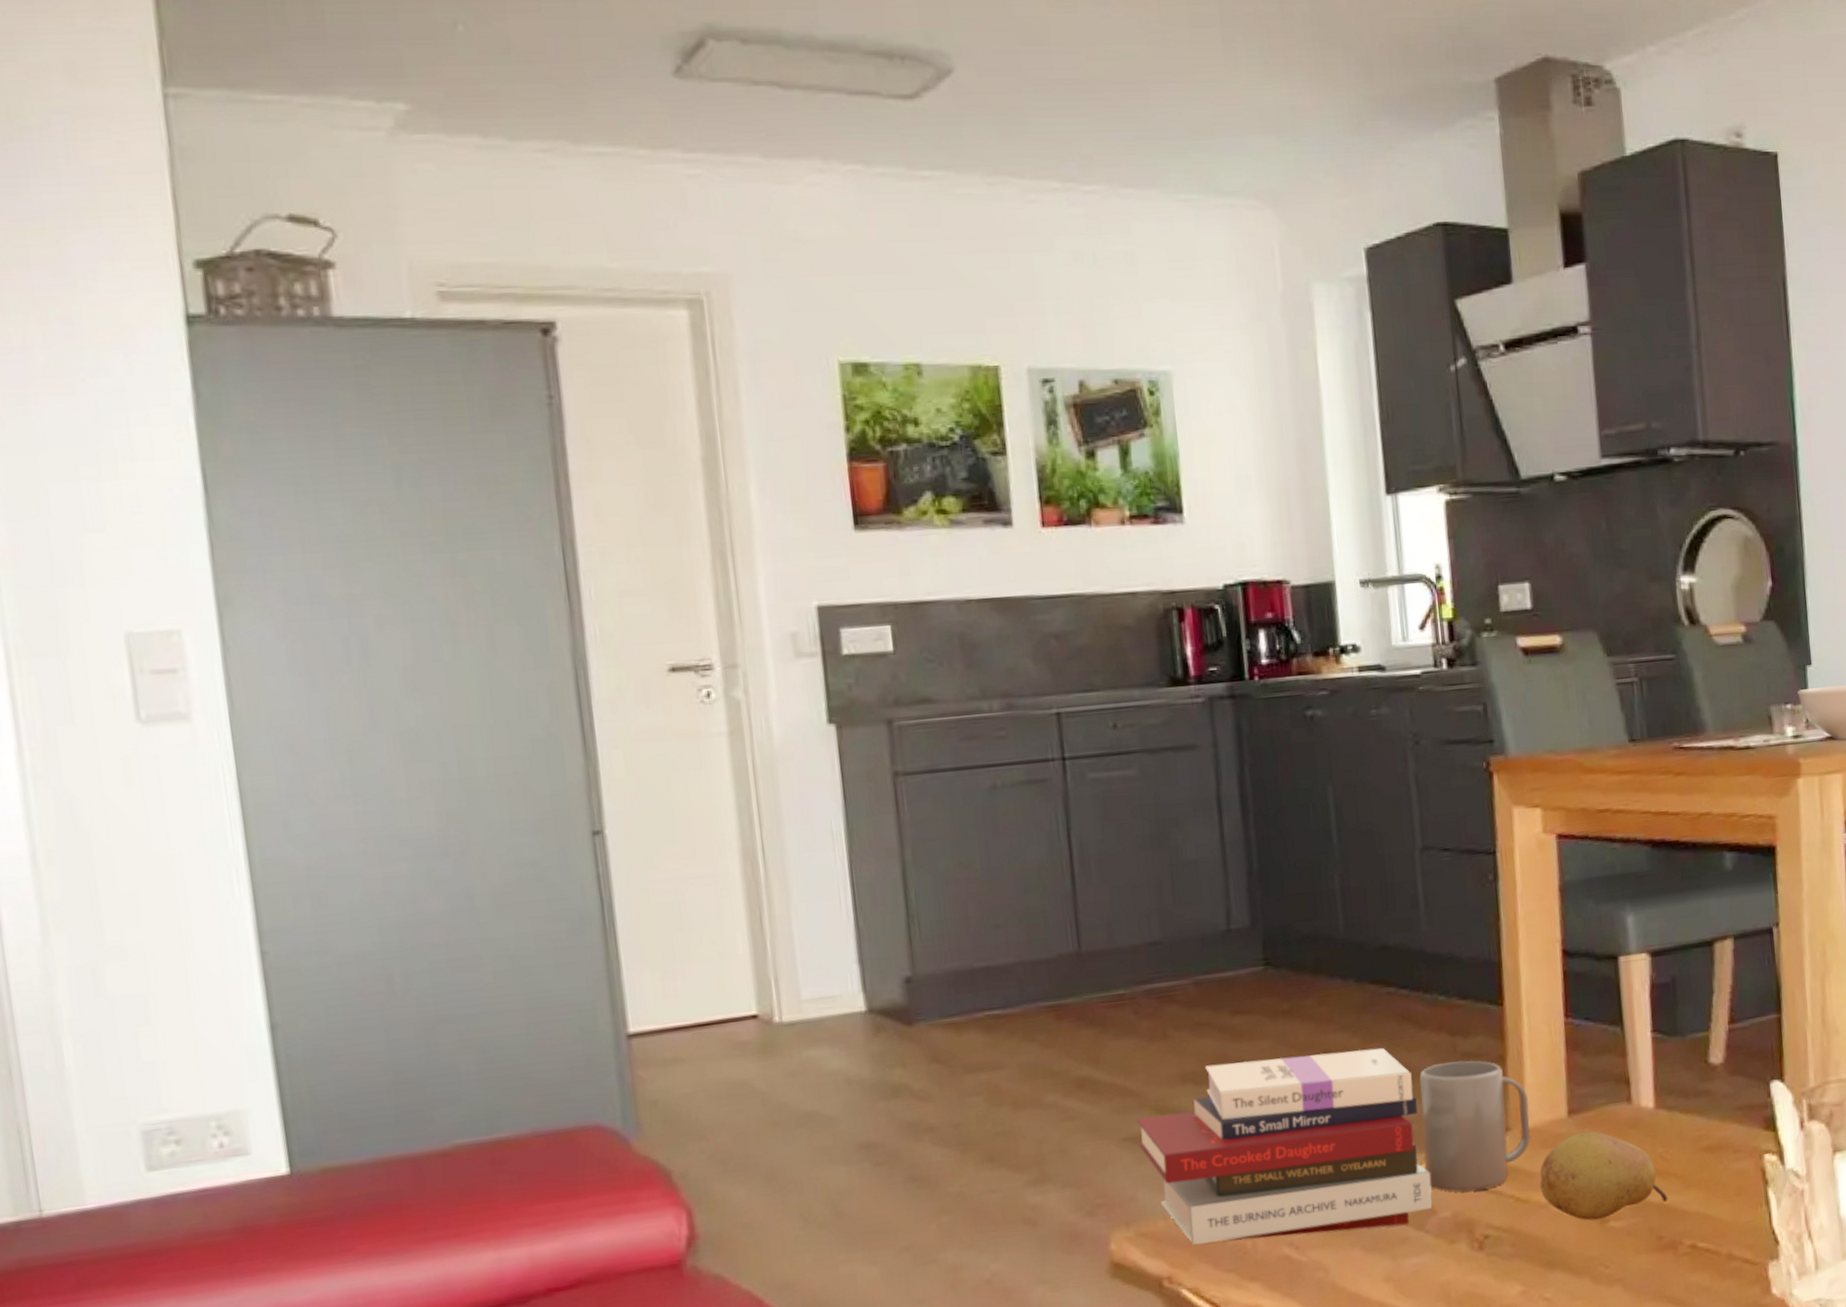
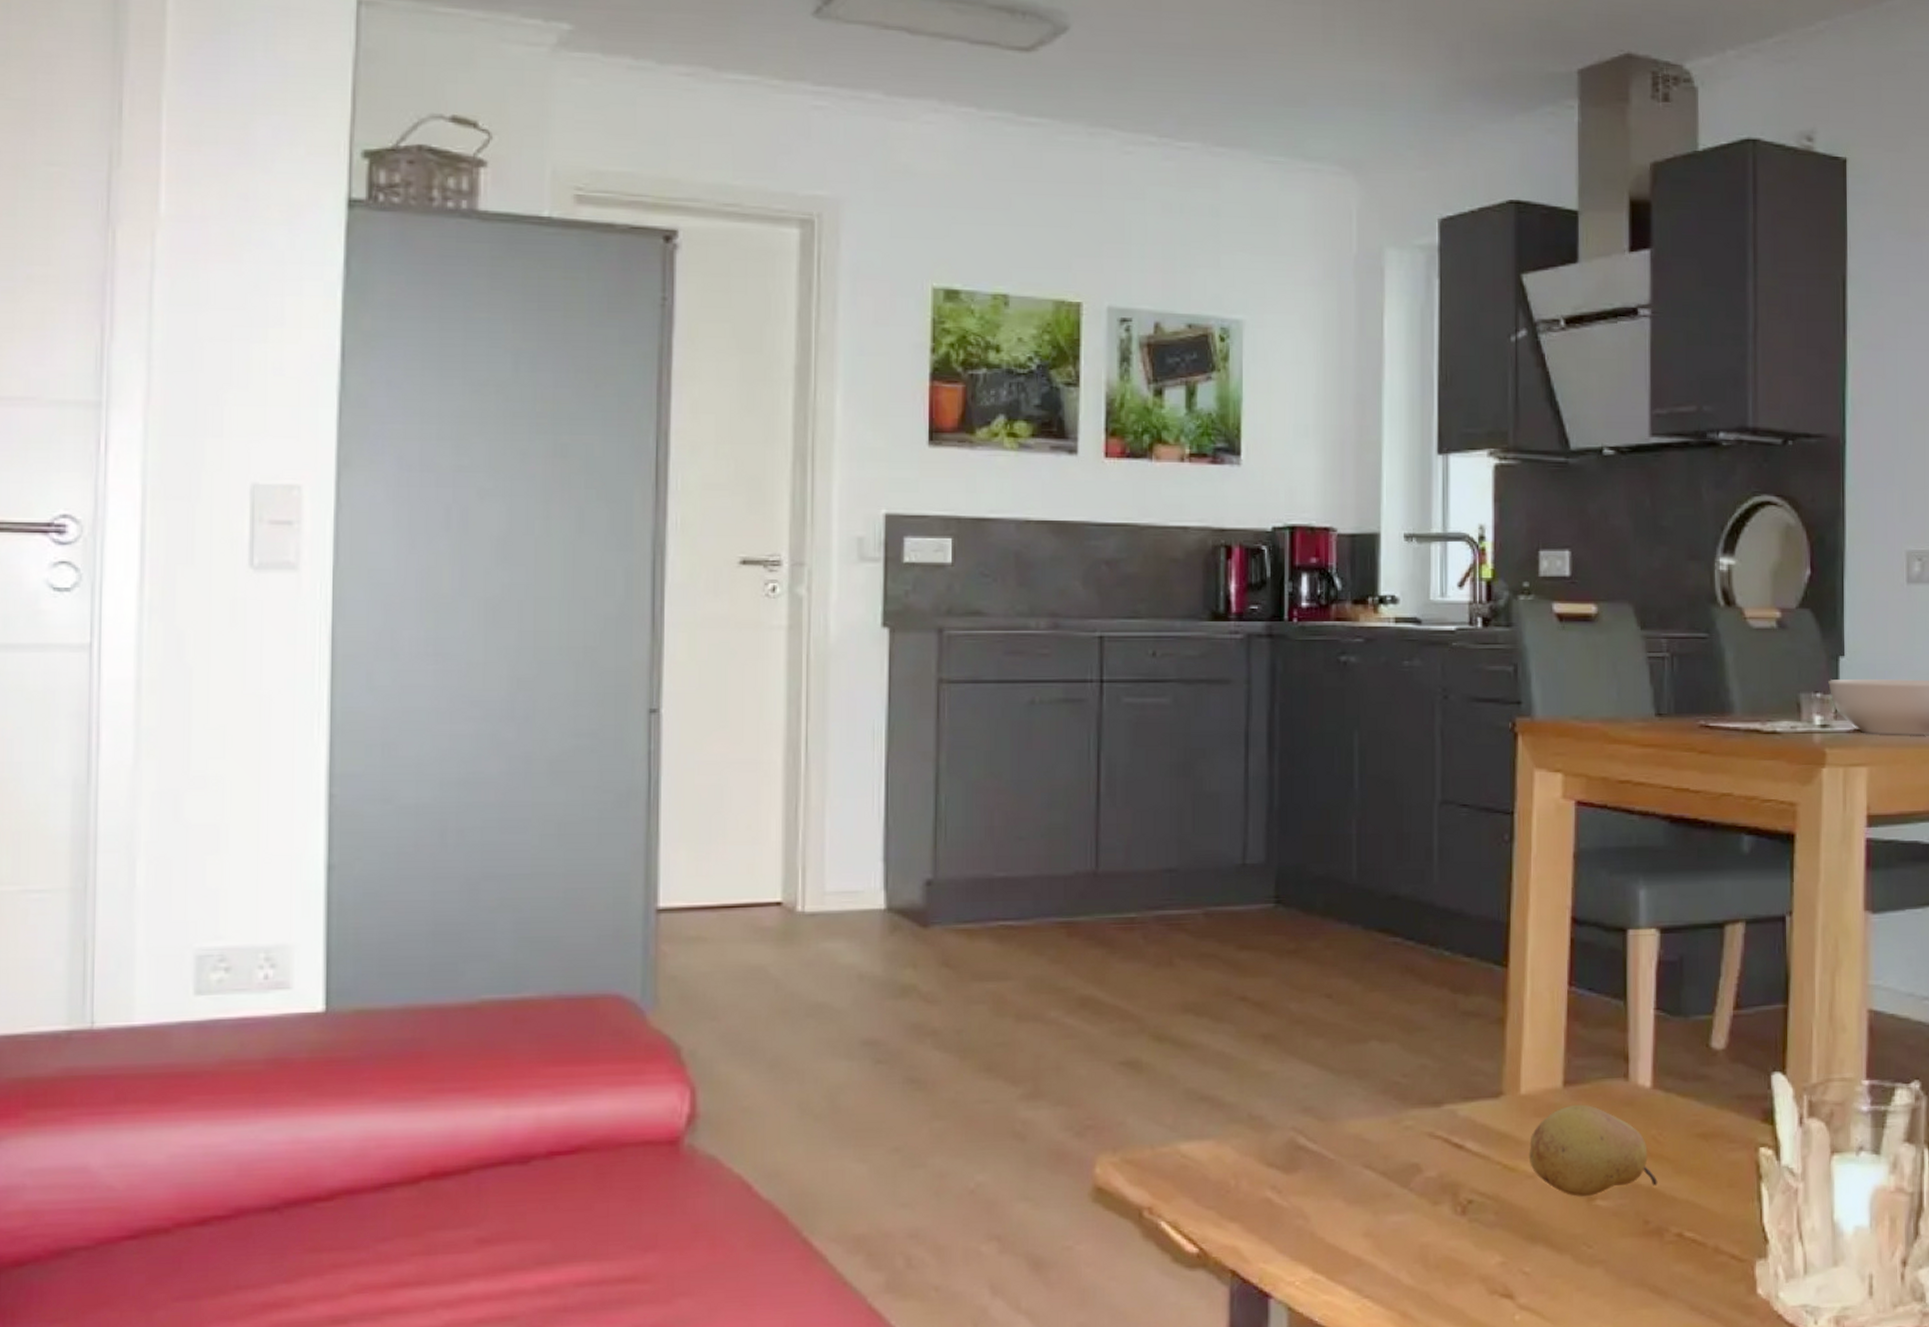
books: present [1136,1048,1433,1246] -> none [1132,997,1419,1180]
mug: present [1418,1060,1530,1192] -> none [1414,1019,1524,1154]

